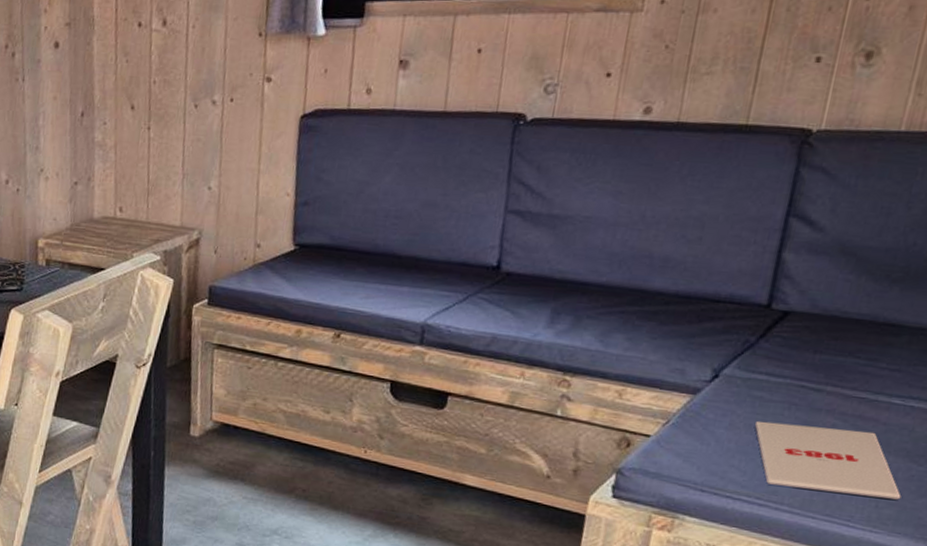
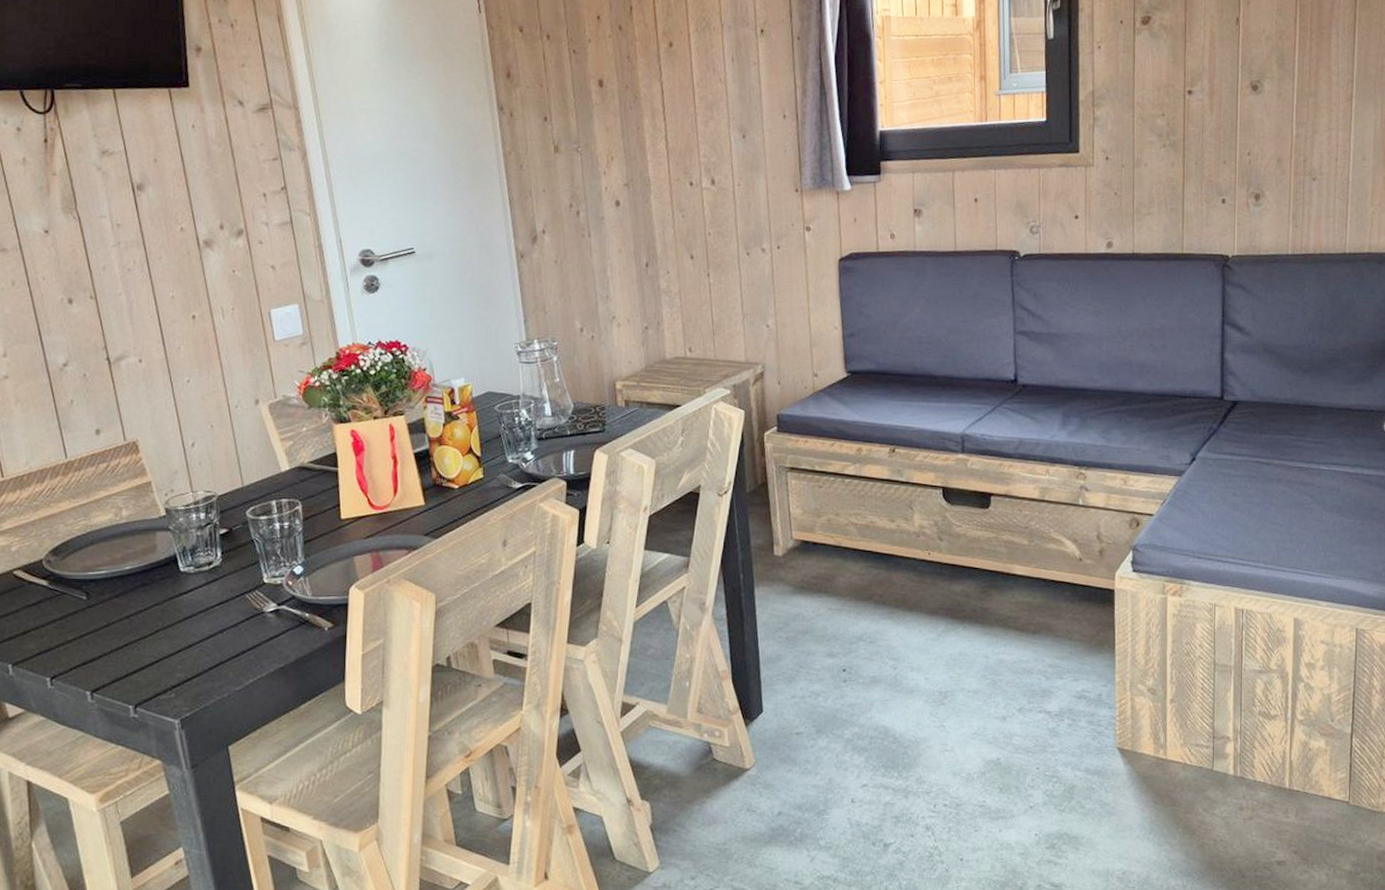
magazine: present [754,420,901,500] -> none [1228,493,1341,548]

